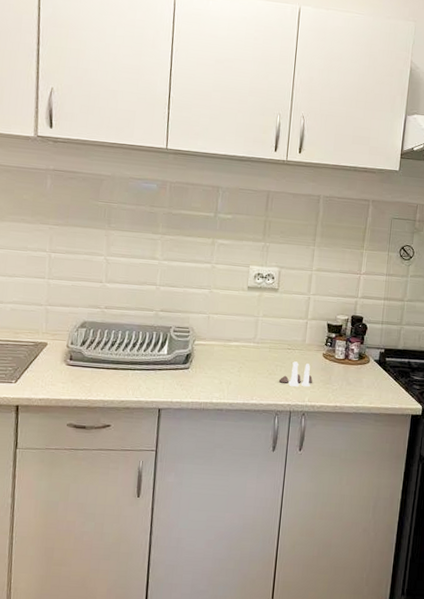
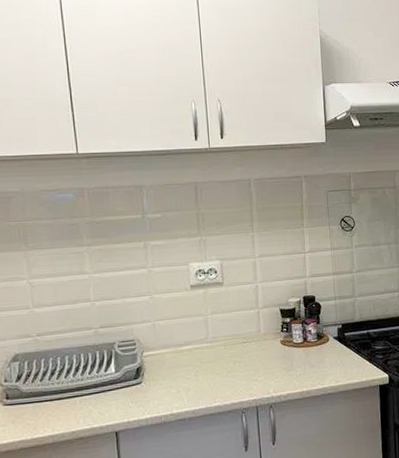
salt and pepper shaker set: present [278,361,313,387] -> none [239,354,274,381]

